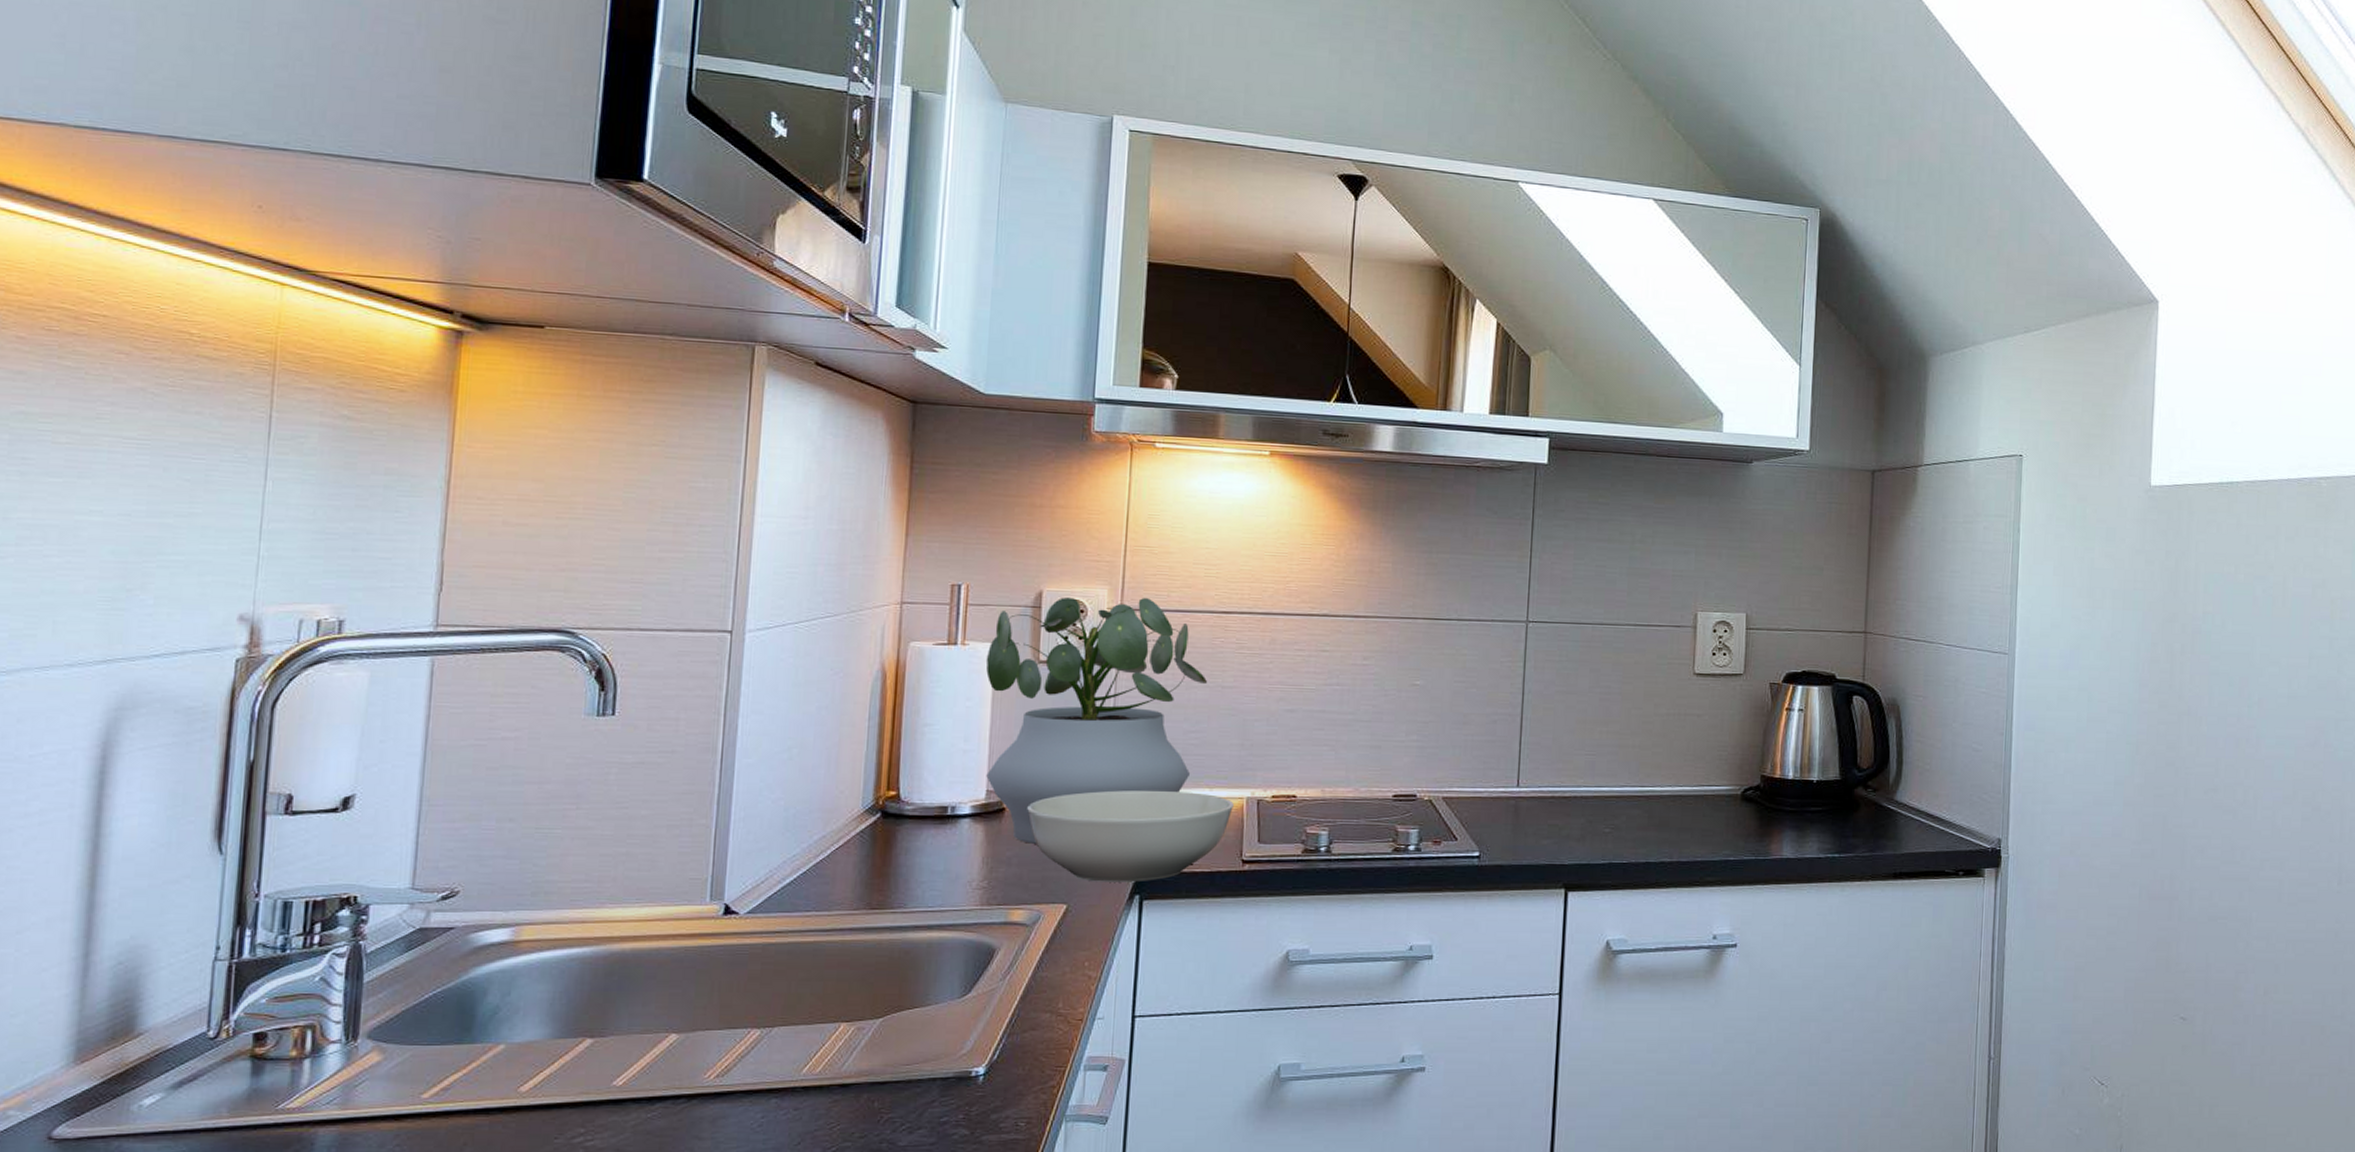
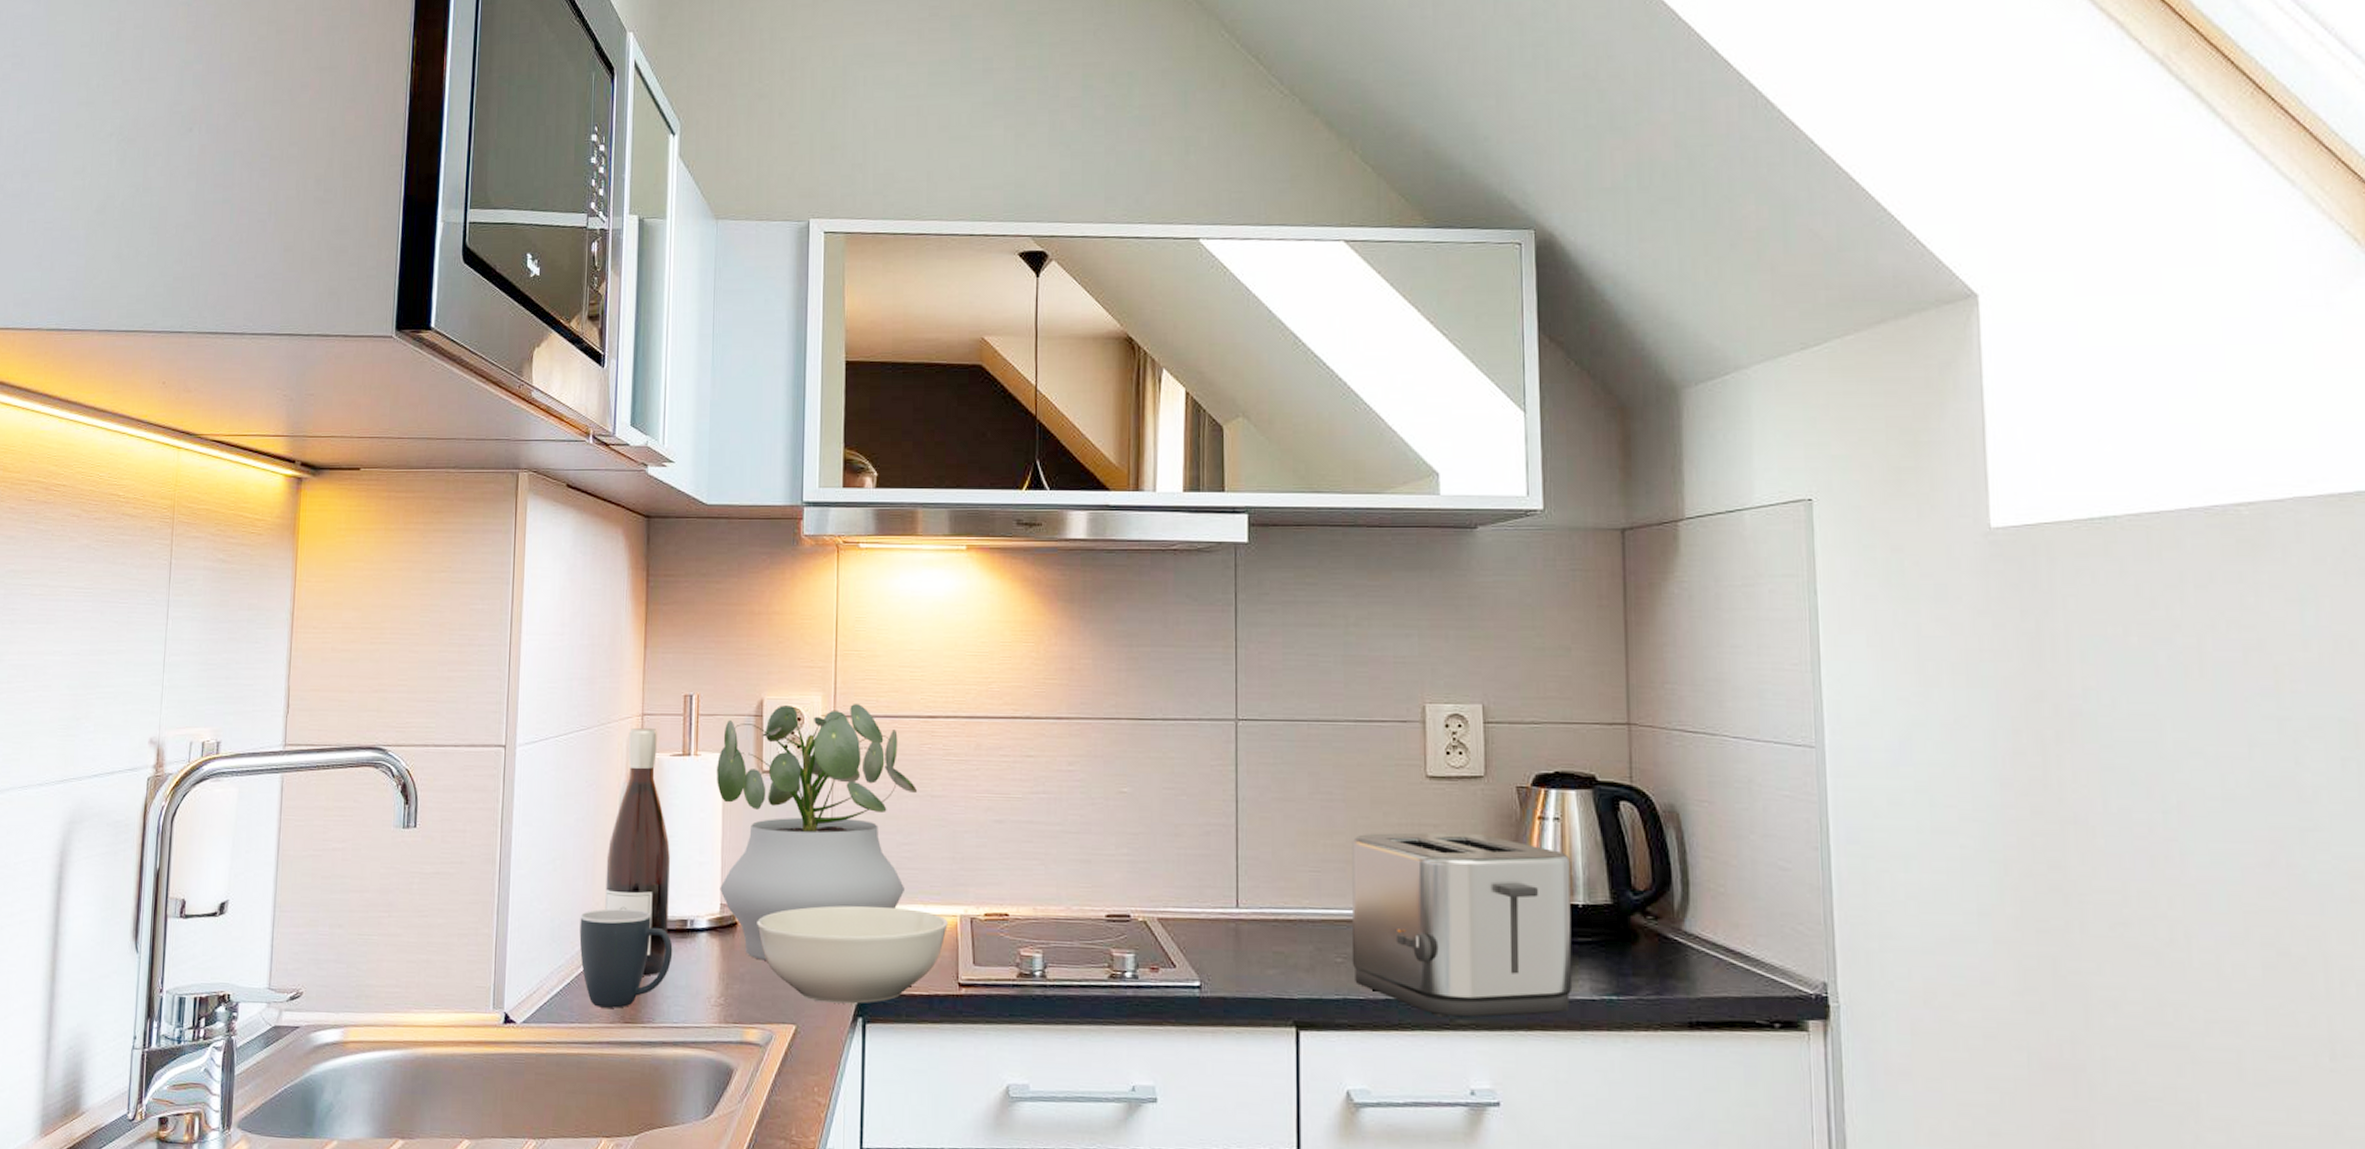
mug: none [819,797,930,895] -> present [579,909,673,1008]
bottle: none [851,615,931,863] -> present [605,727,671,976]
toaster: none [1618,721,1809,876] -> present [1351,832,1573,1018]

